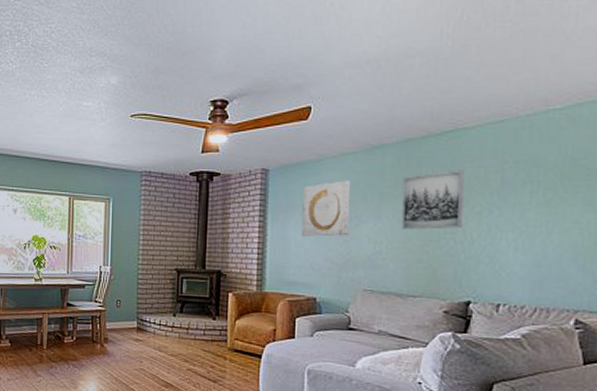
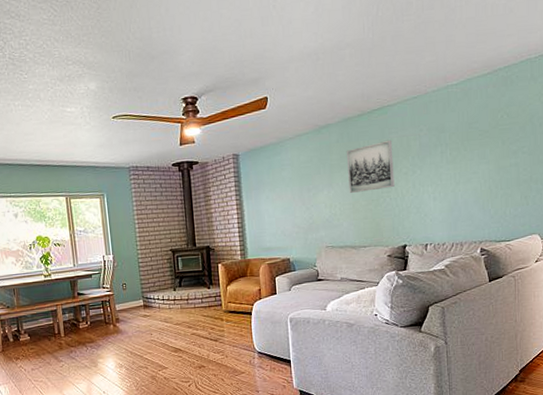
wall art: present [301,180,351,237] -> none [269,157,309,208]

